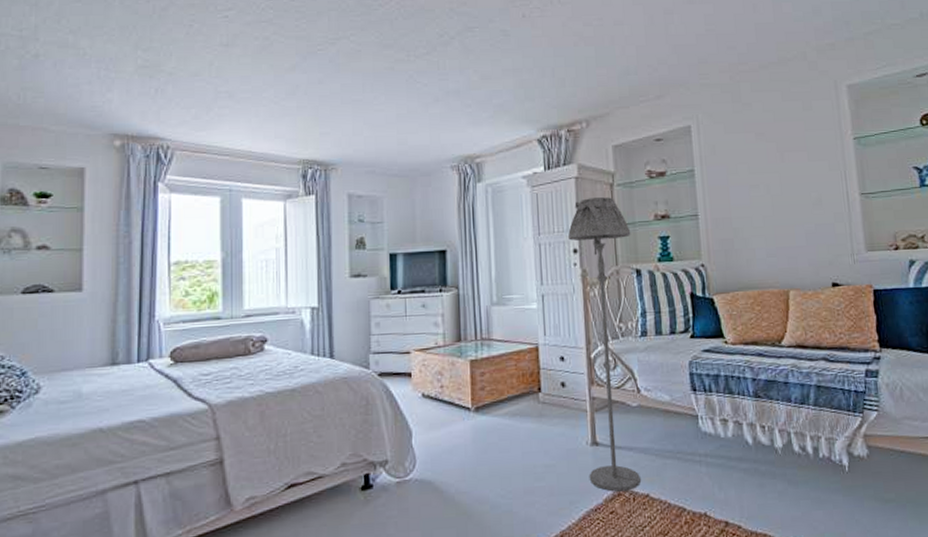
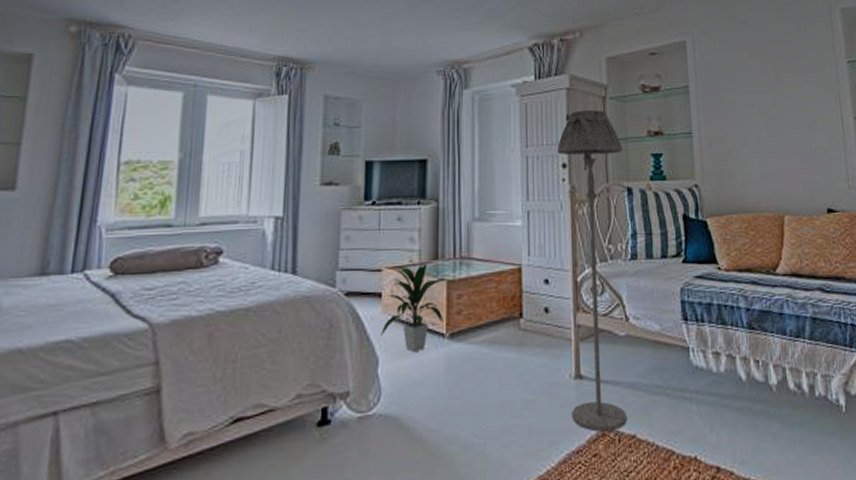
indoor plant: none [413,344,473,425] -> present [381,262,450,353]

